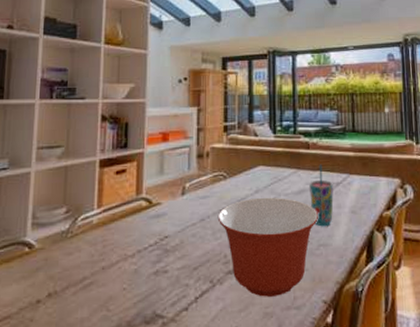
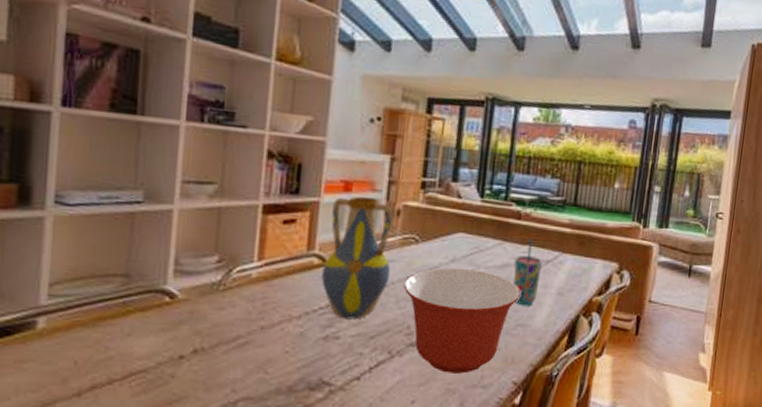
vase: none [149,144,206,254] -> present [321,196,394,320]

